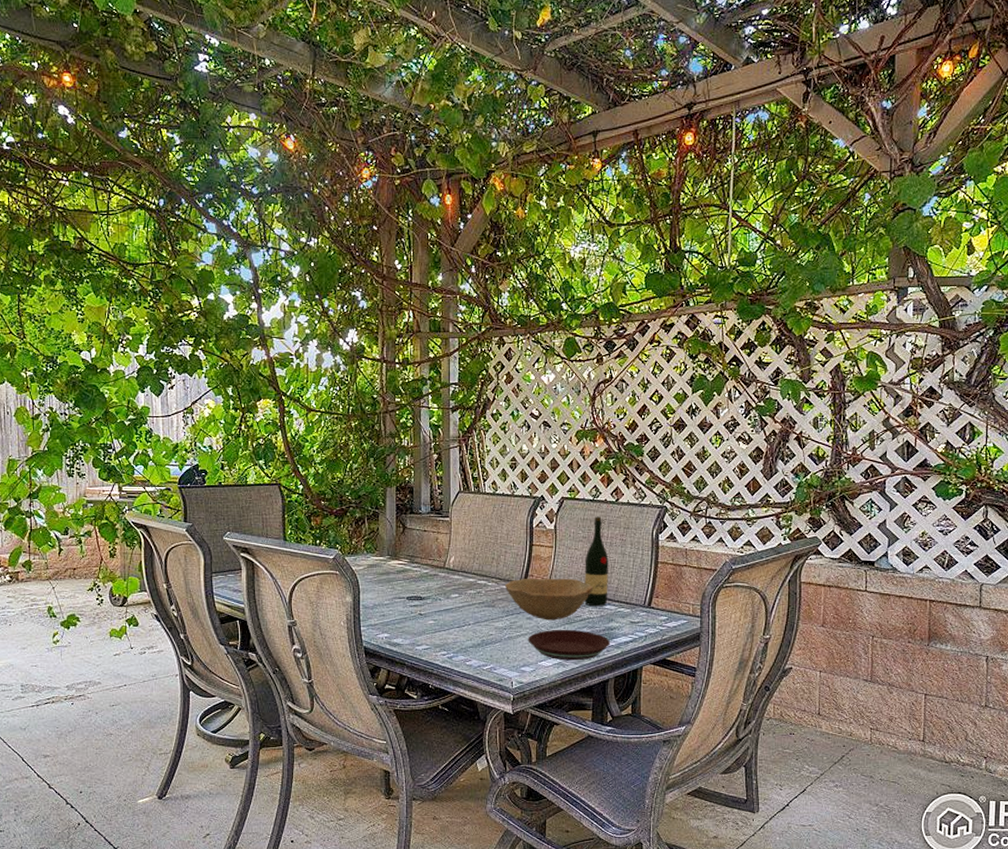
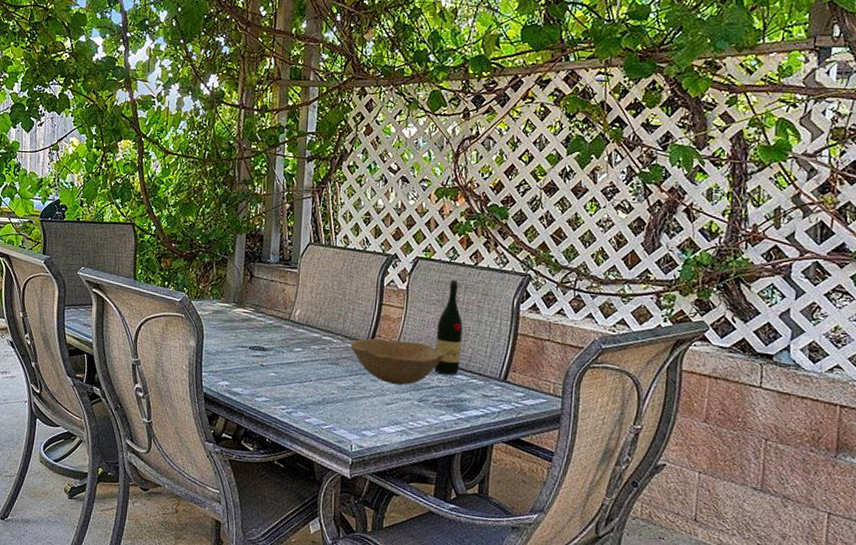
plate: present [528,629,611,661] -> none [371,394,460,431]

